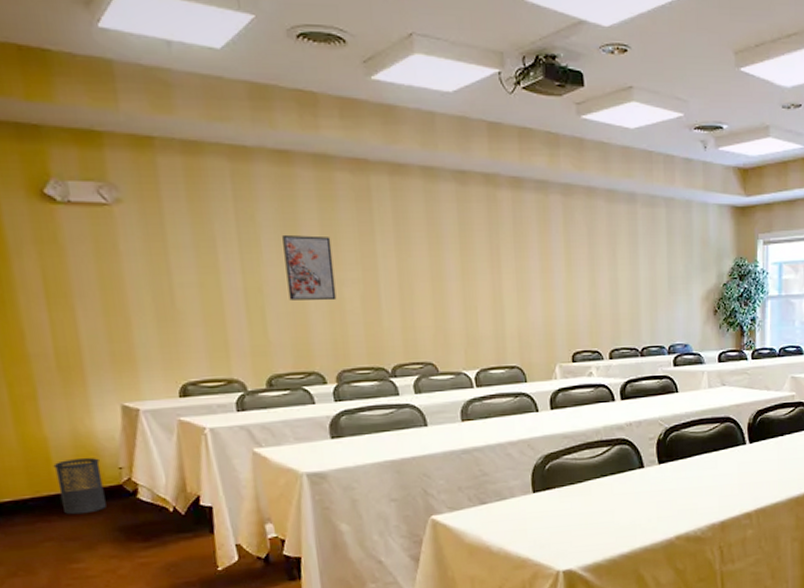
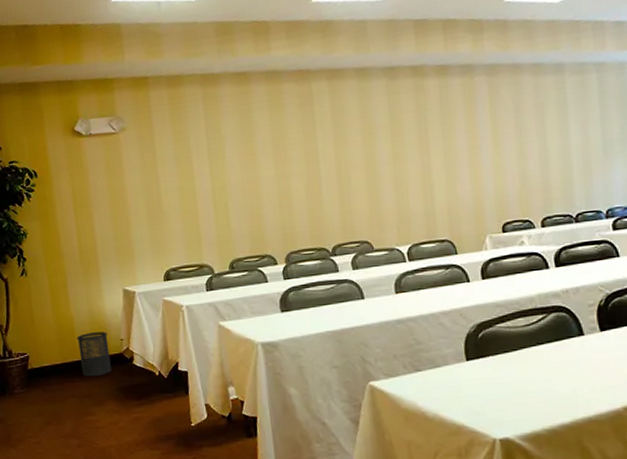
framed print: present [282,234,337,301] -> none [242,139,285,196]

